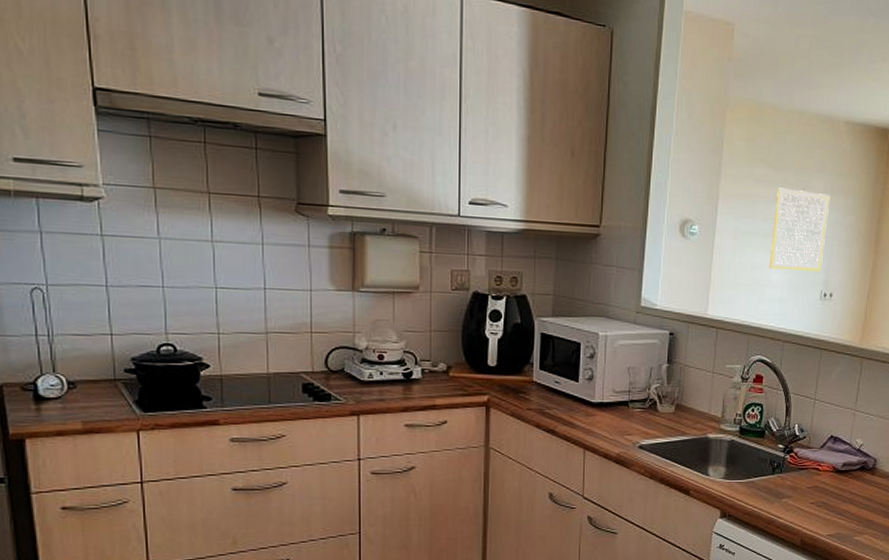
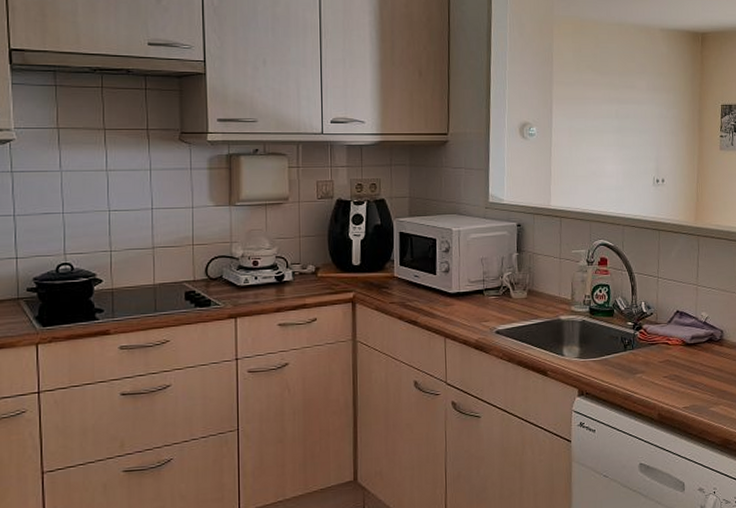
wall art: present [769,187,831,272] -> none [603,88,654,161]

